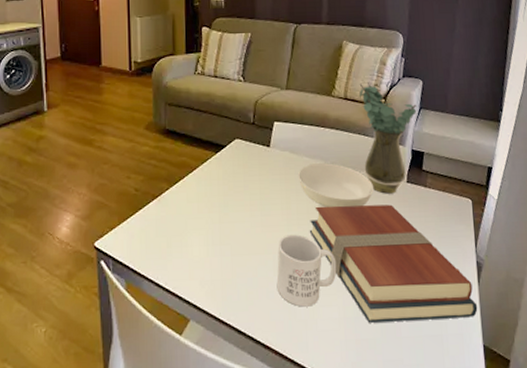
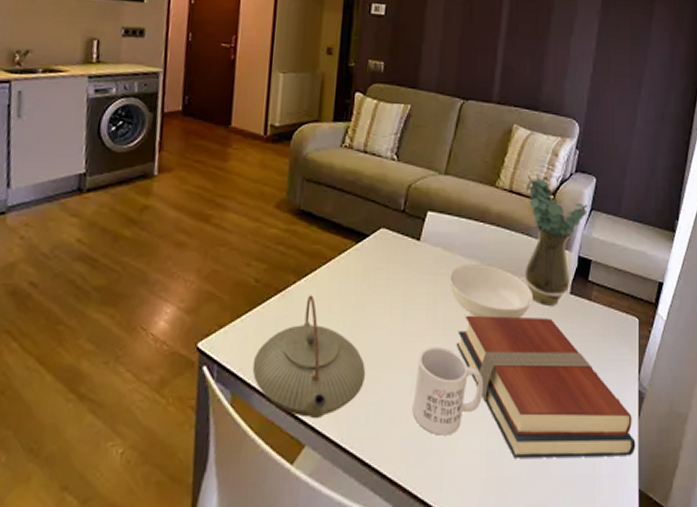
teapot: none [140,198,235,299] -> present [252,295,366,419]

